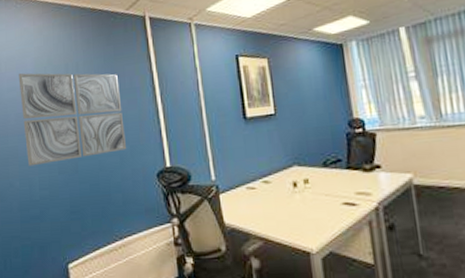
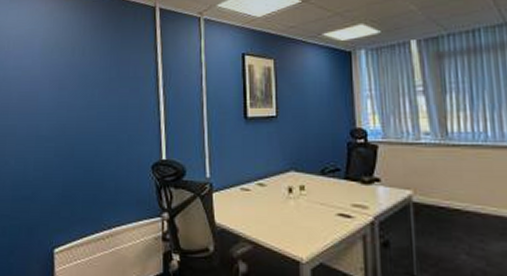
wall art: present [18,73,127,167] -> none [25,53,125,146]

